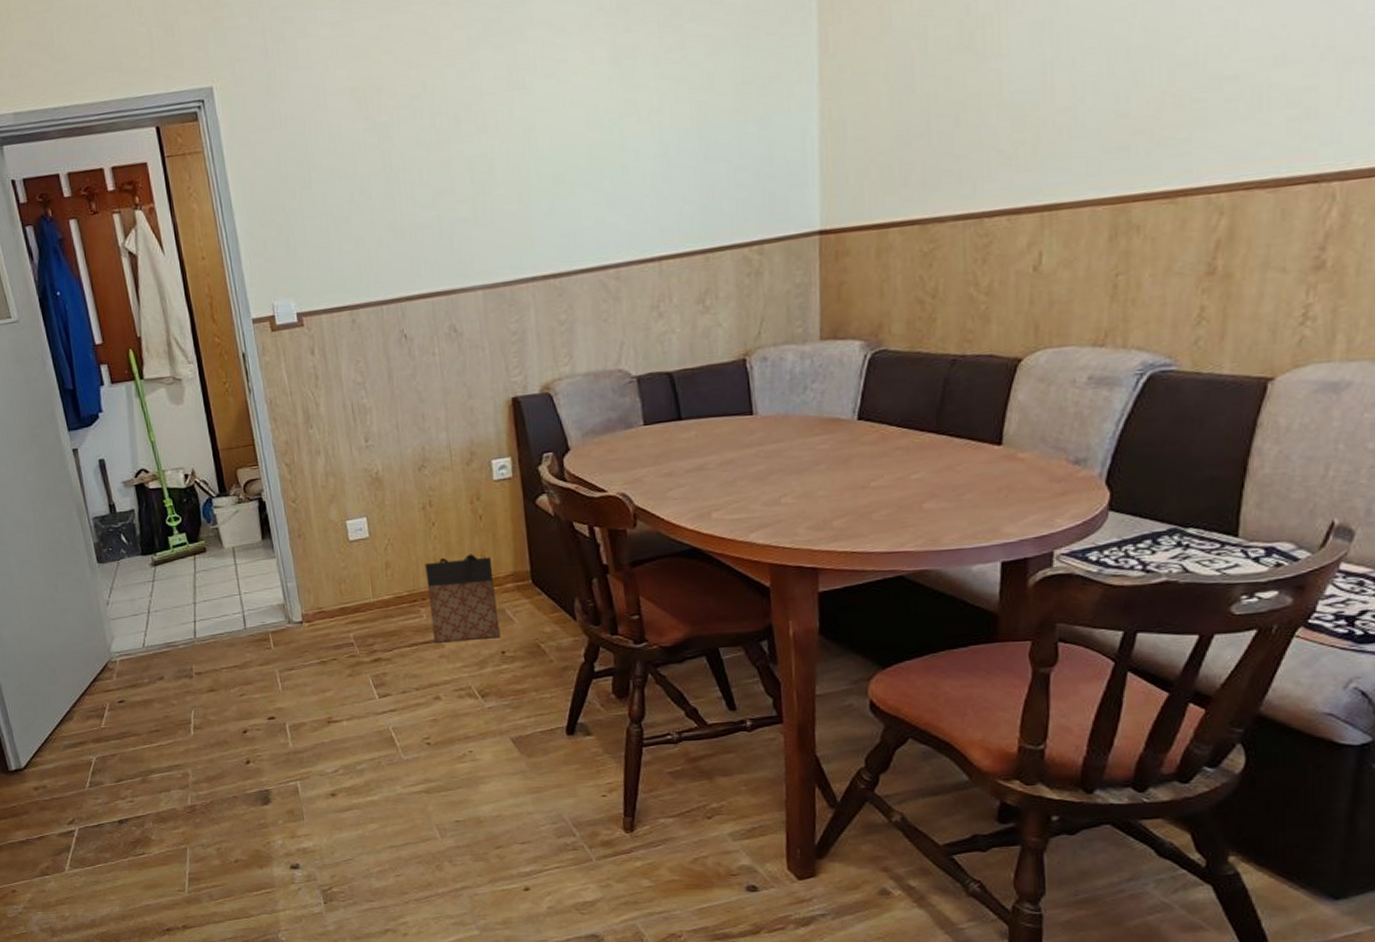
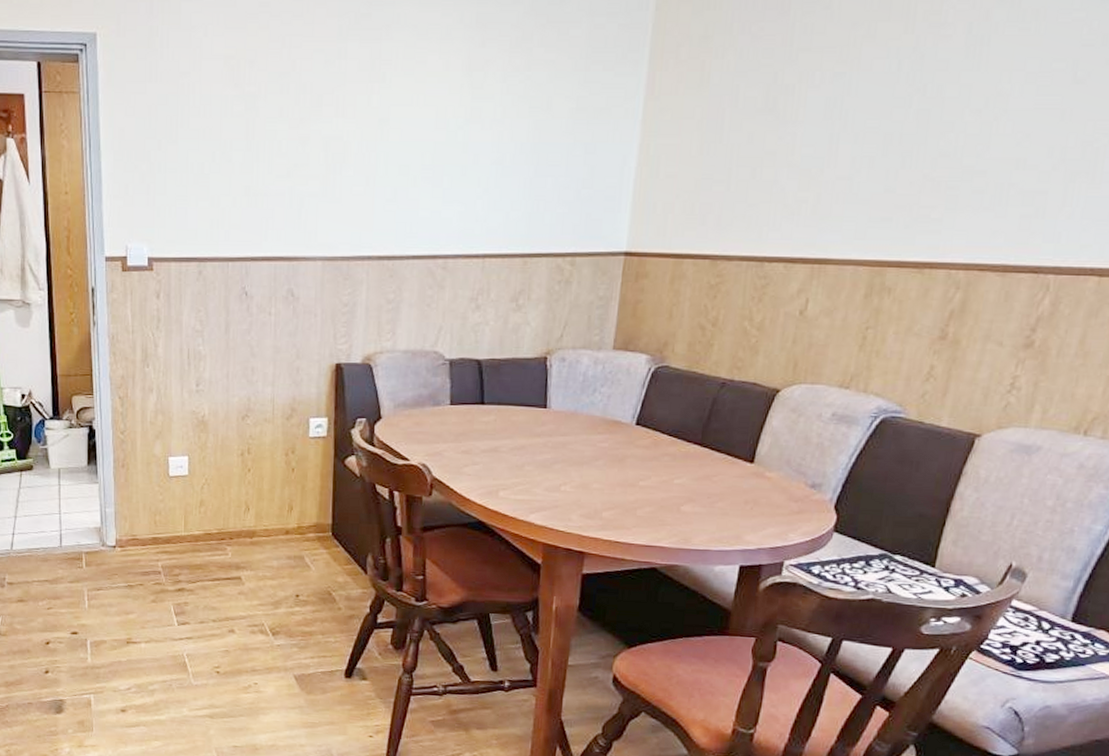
bag: present [425,554,500,643] -> none [235,502,298,582]

